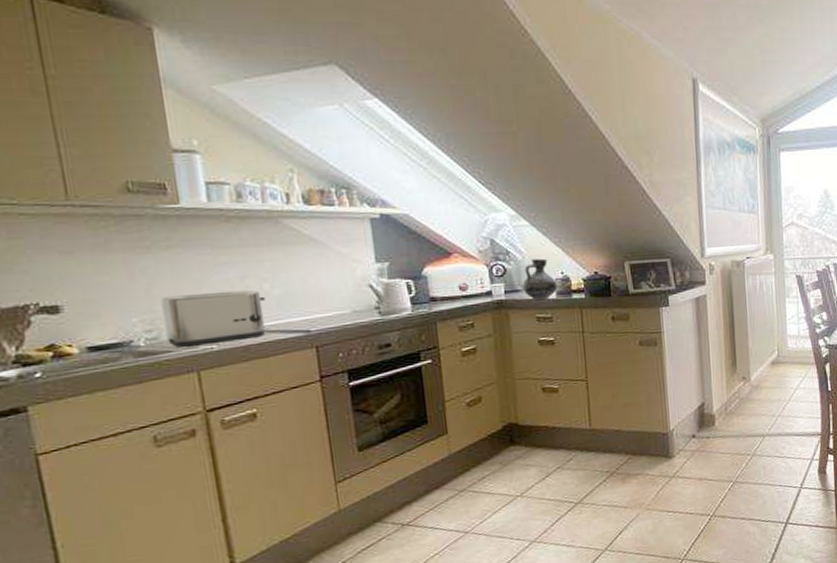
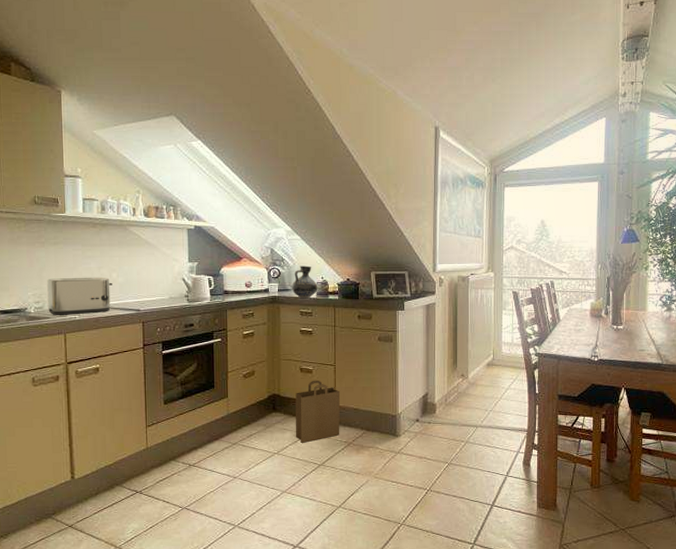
shopping bag: none [538,400,600,479] -> present [295,380,340,443]

